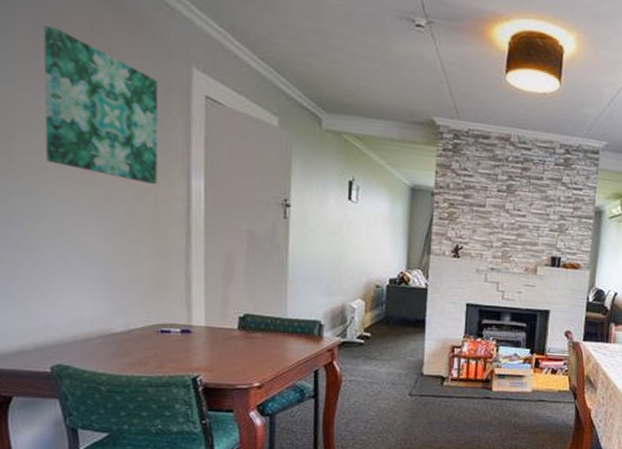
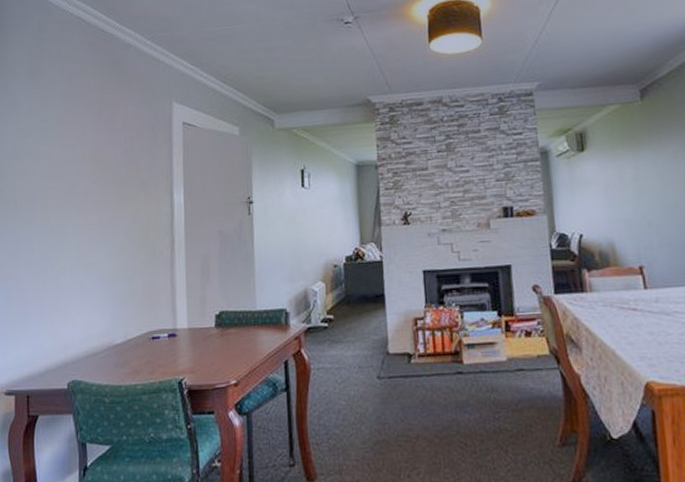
wall art: present [43,25,159,184] -> none [69,95,149,205]

